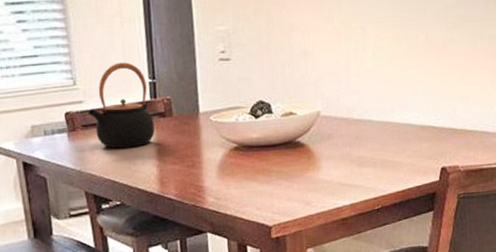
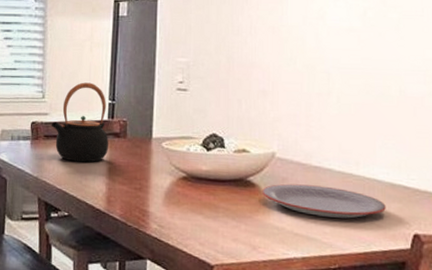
plate: none [311,136,418,165] -> present [262,183,386,219]

